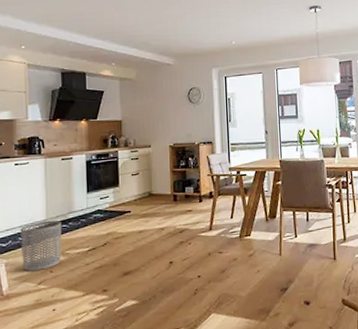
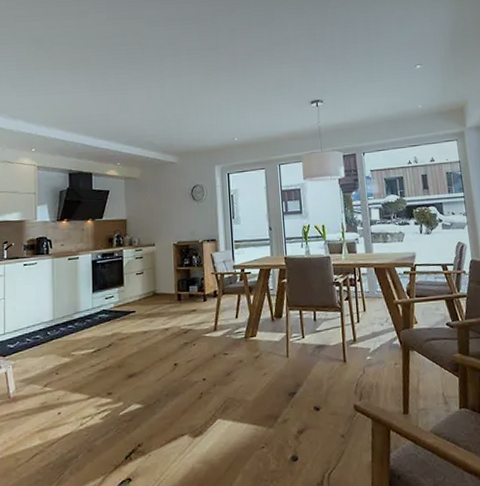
waste bin: present [20,220,62,271] -> none [28,320,68,373]

